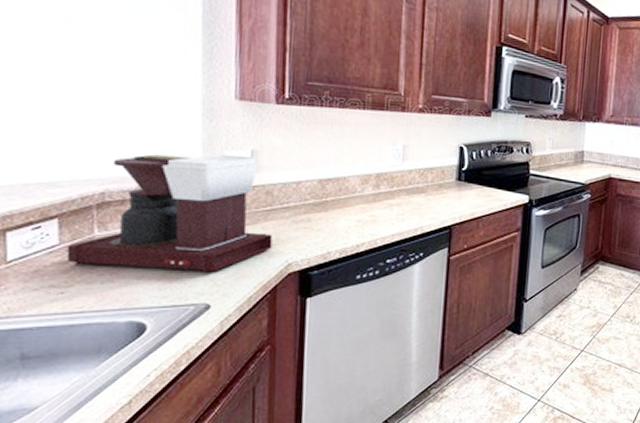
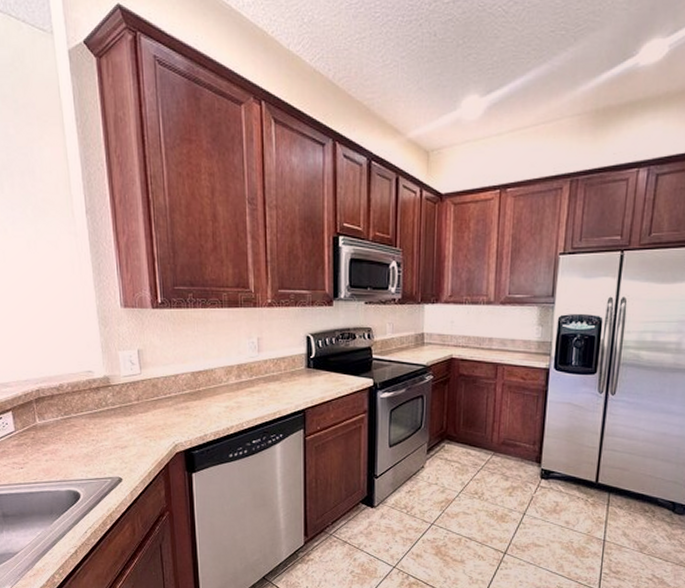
coffee maker: present [66,154,273,274] -> none [20,354,162,454]

